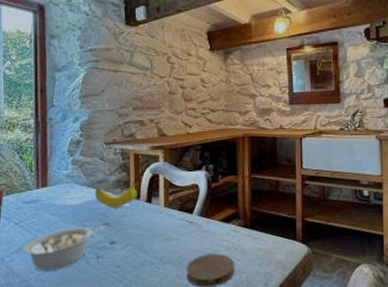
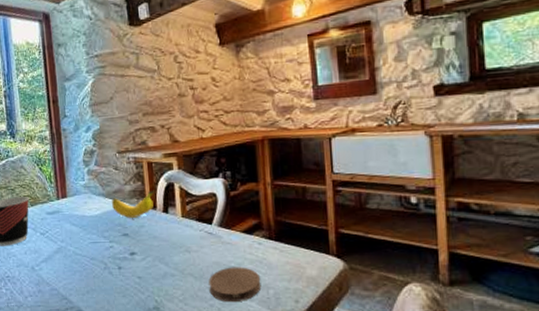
legume: present [23,225,106,271] -> none [50,236,125,280]

